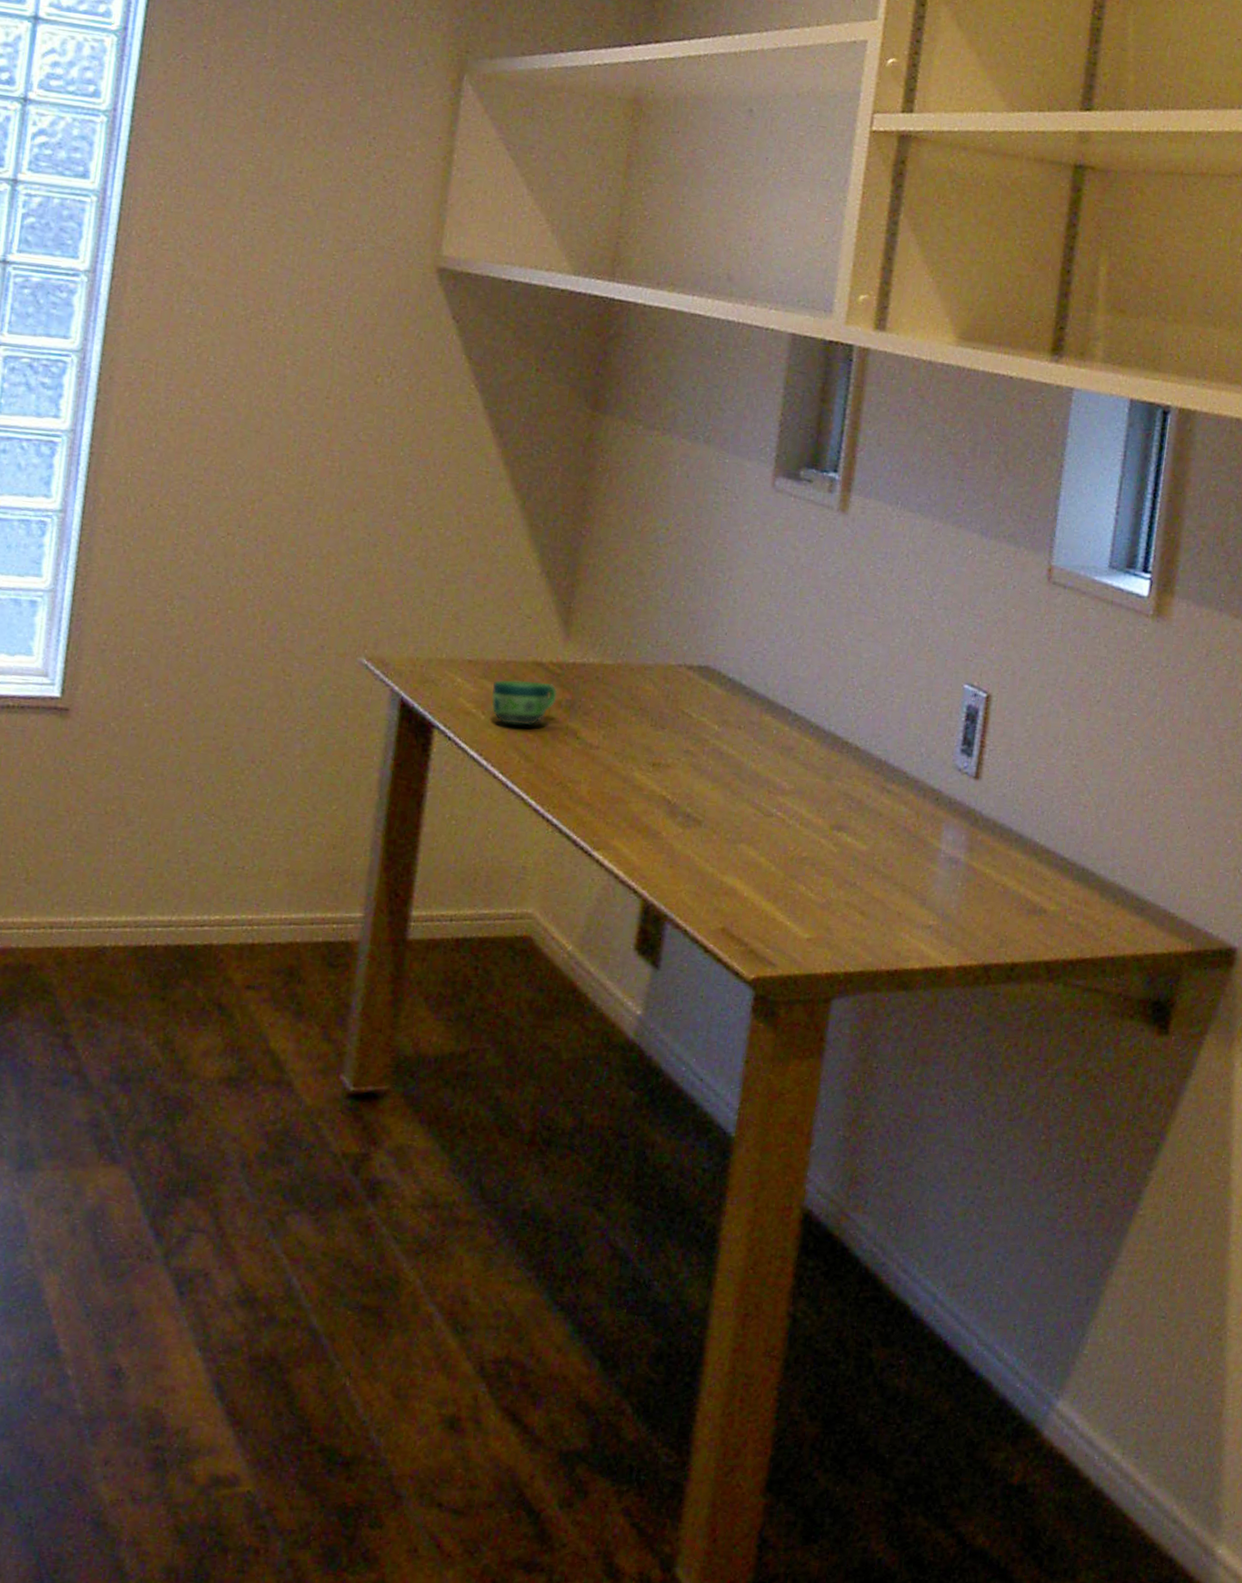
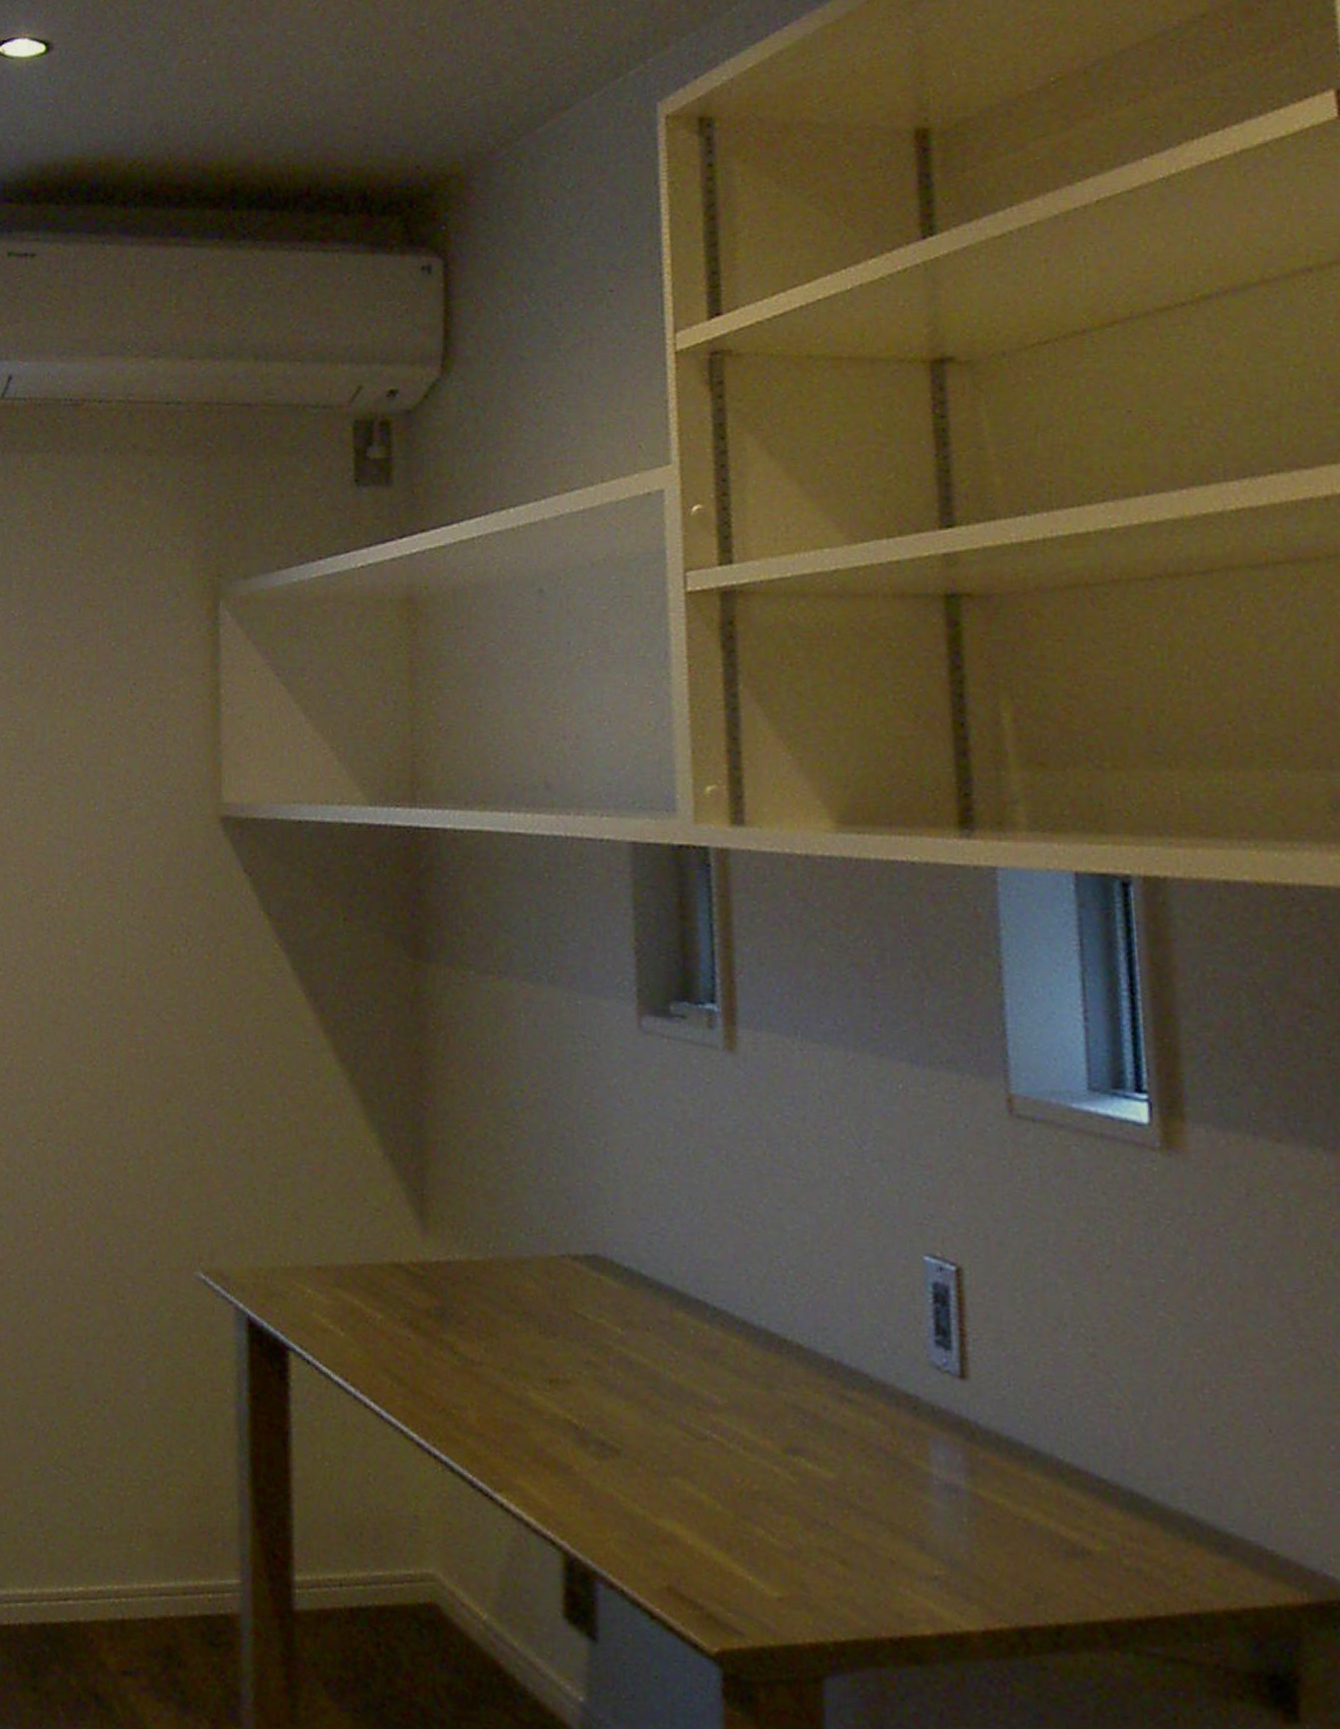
cup: present [492,680,557,726] -> none [349,1286,424,1342]

